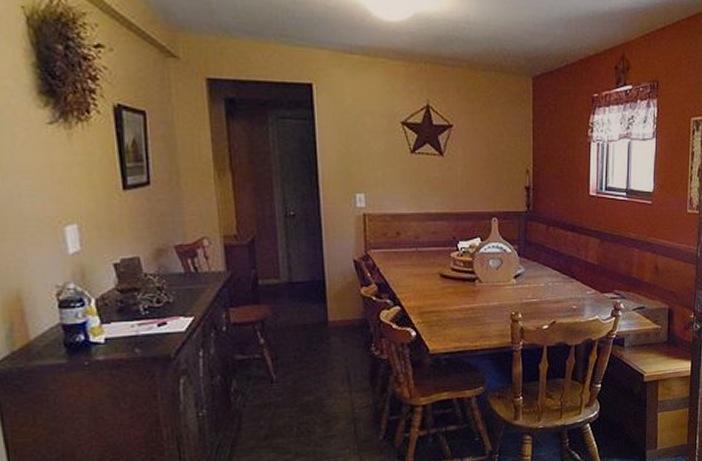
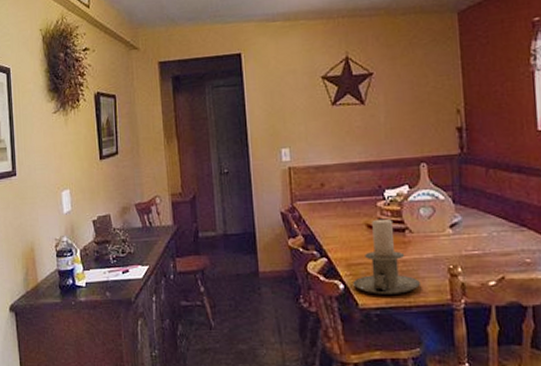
candle holder: none [425,269,487,340] -> present [353,218,422,294]

